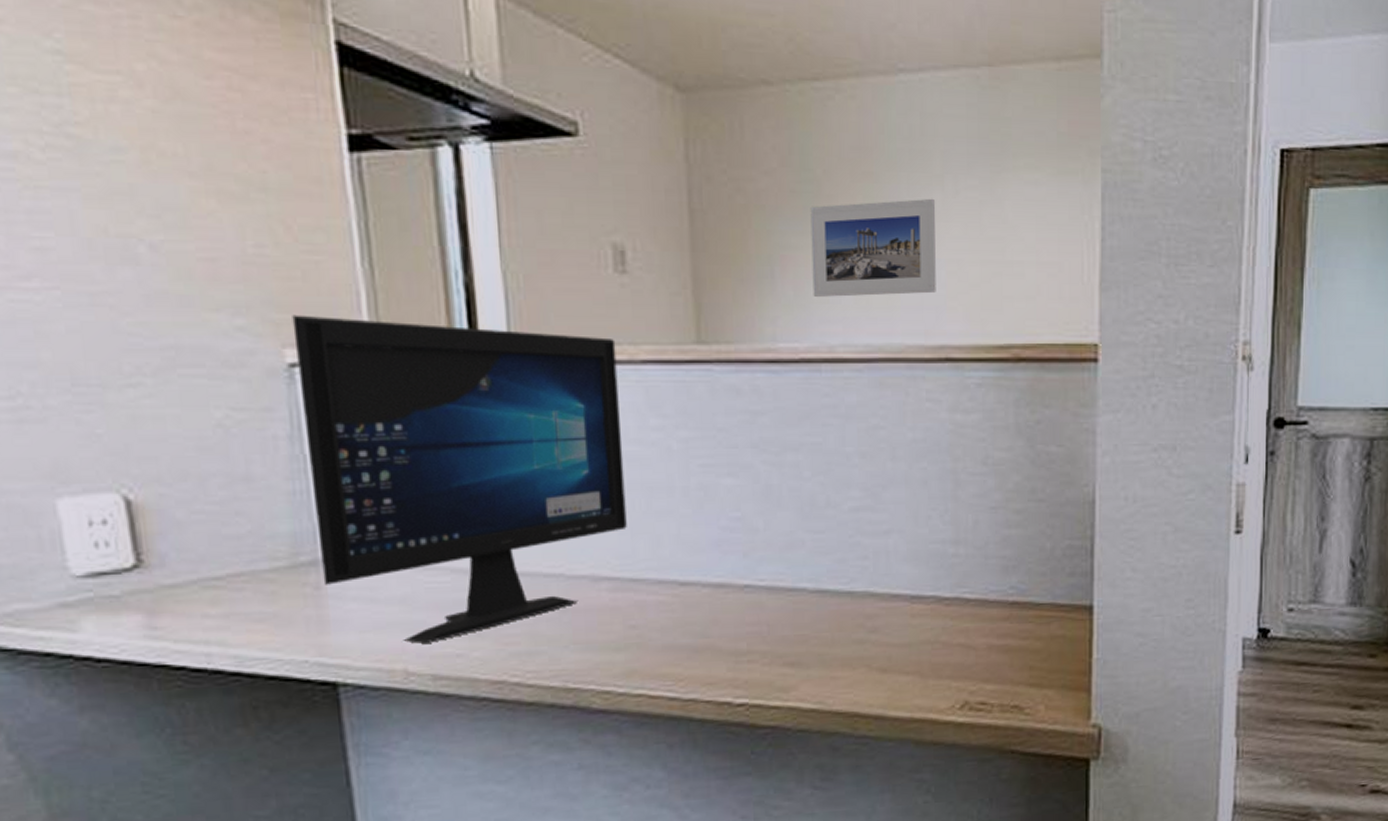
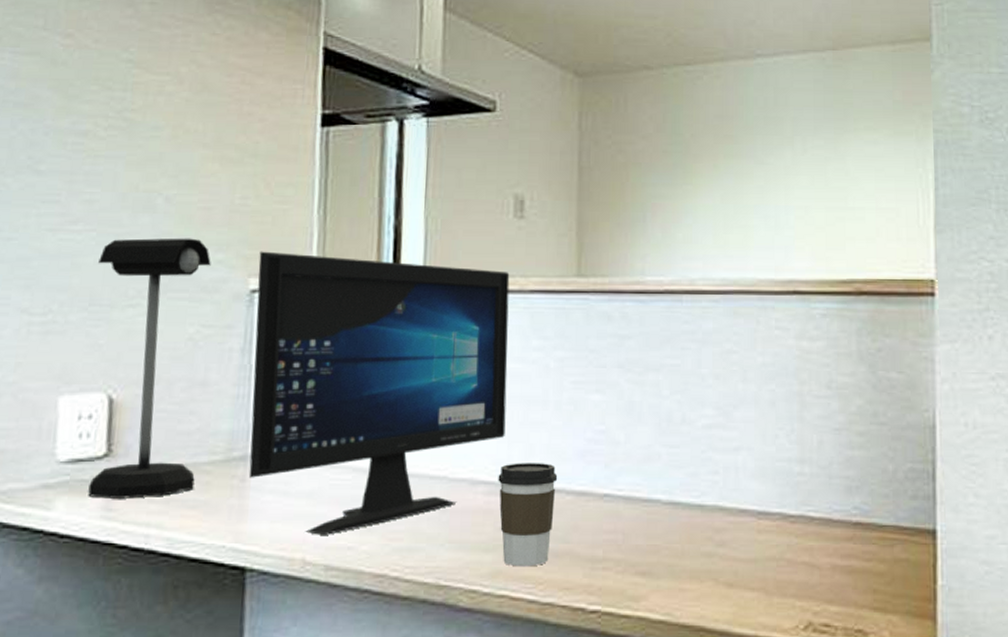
desk lamp: none [72,298,257,616] -> present [88,238,211,499]
coffee cup: none [623,555,692,665] -> present [498,463,558,567]
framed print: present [810,198,936,297] -> none [678,156,787,238]

